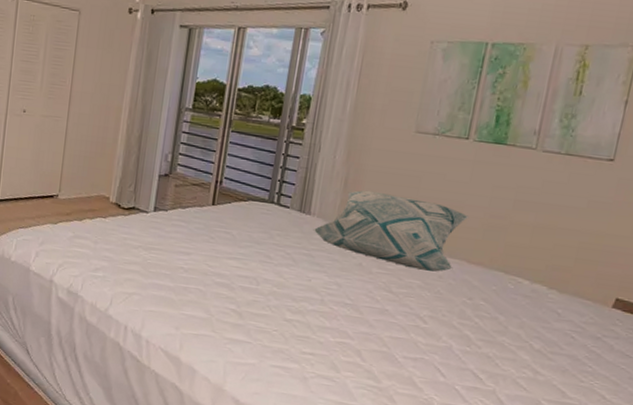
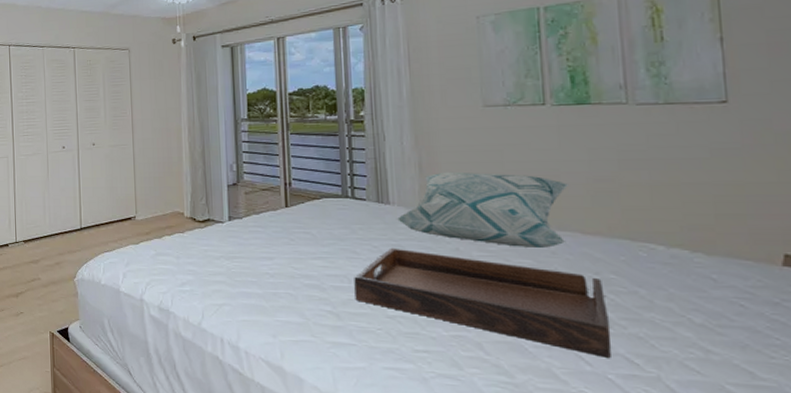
serving tray: none [259,256,473,372] -> present [354,247,612,358]

